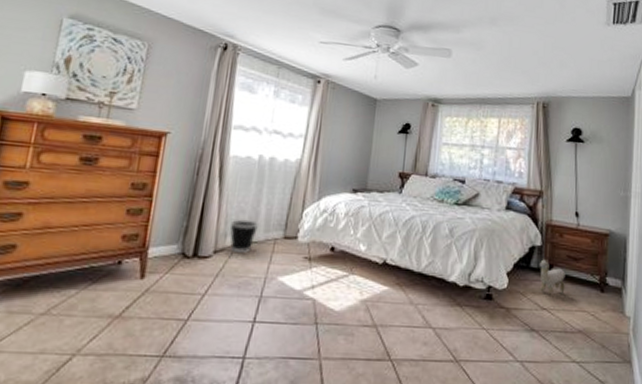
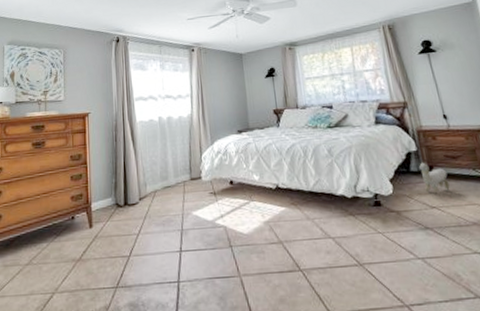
wastebasket: present [230,219,258,253] -> none [147,169,169,197]

